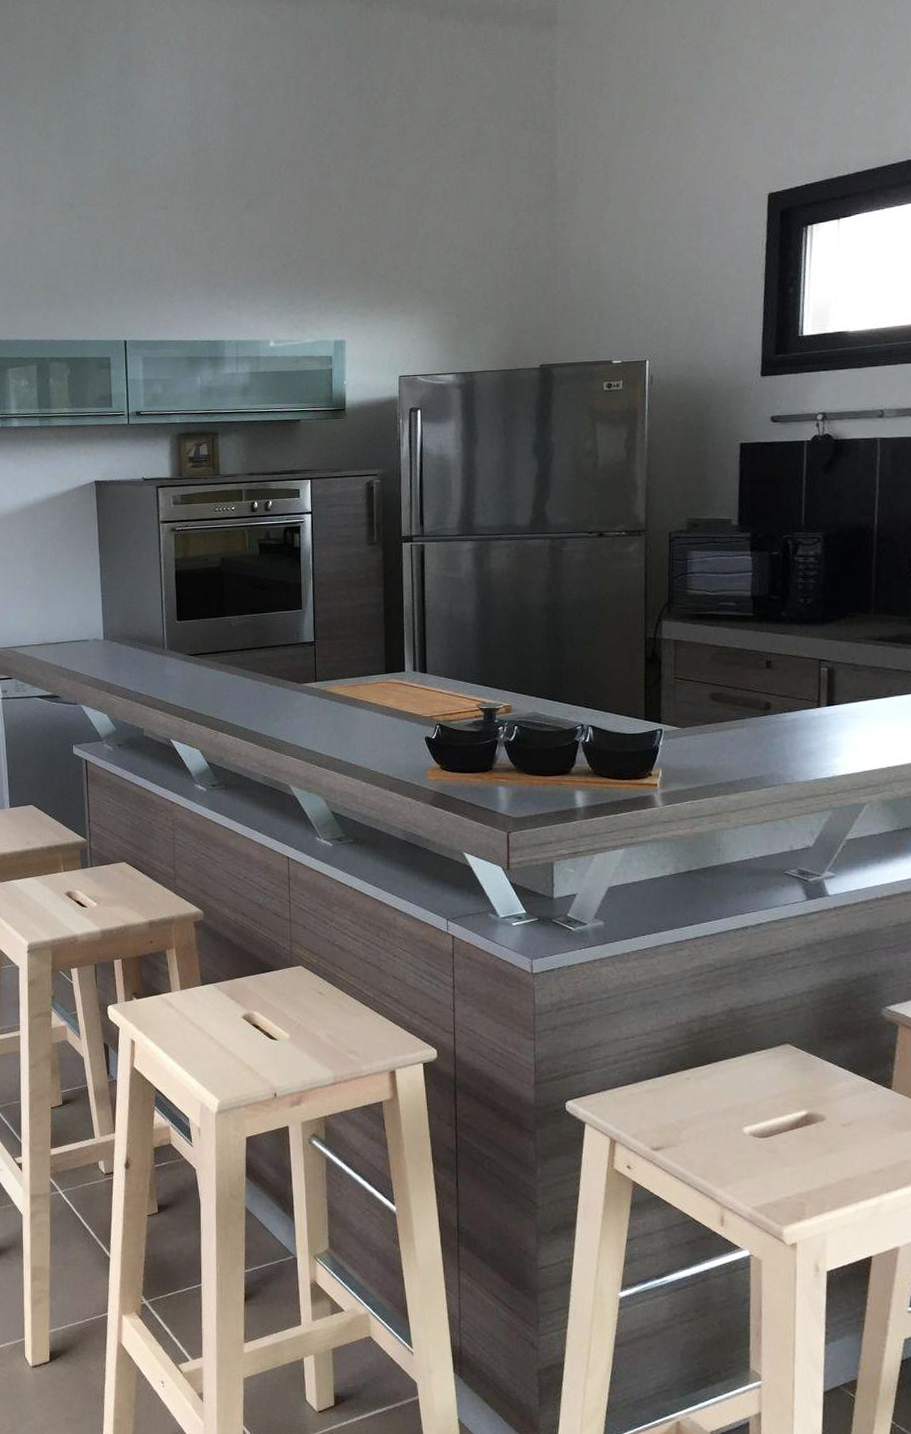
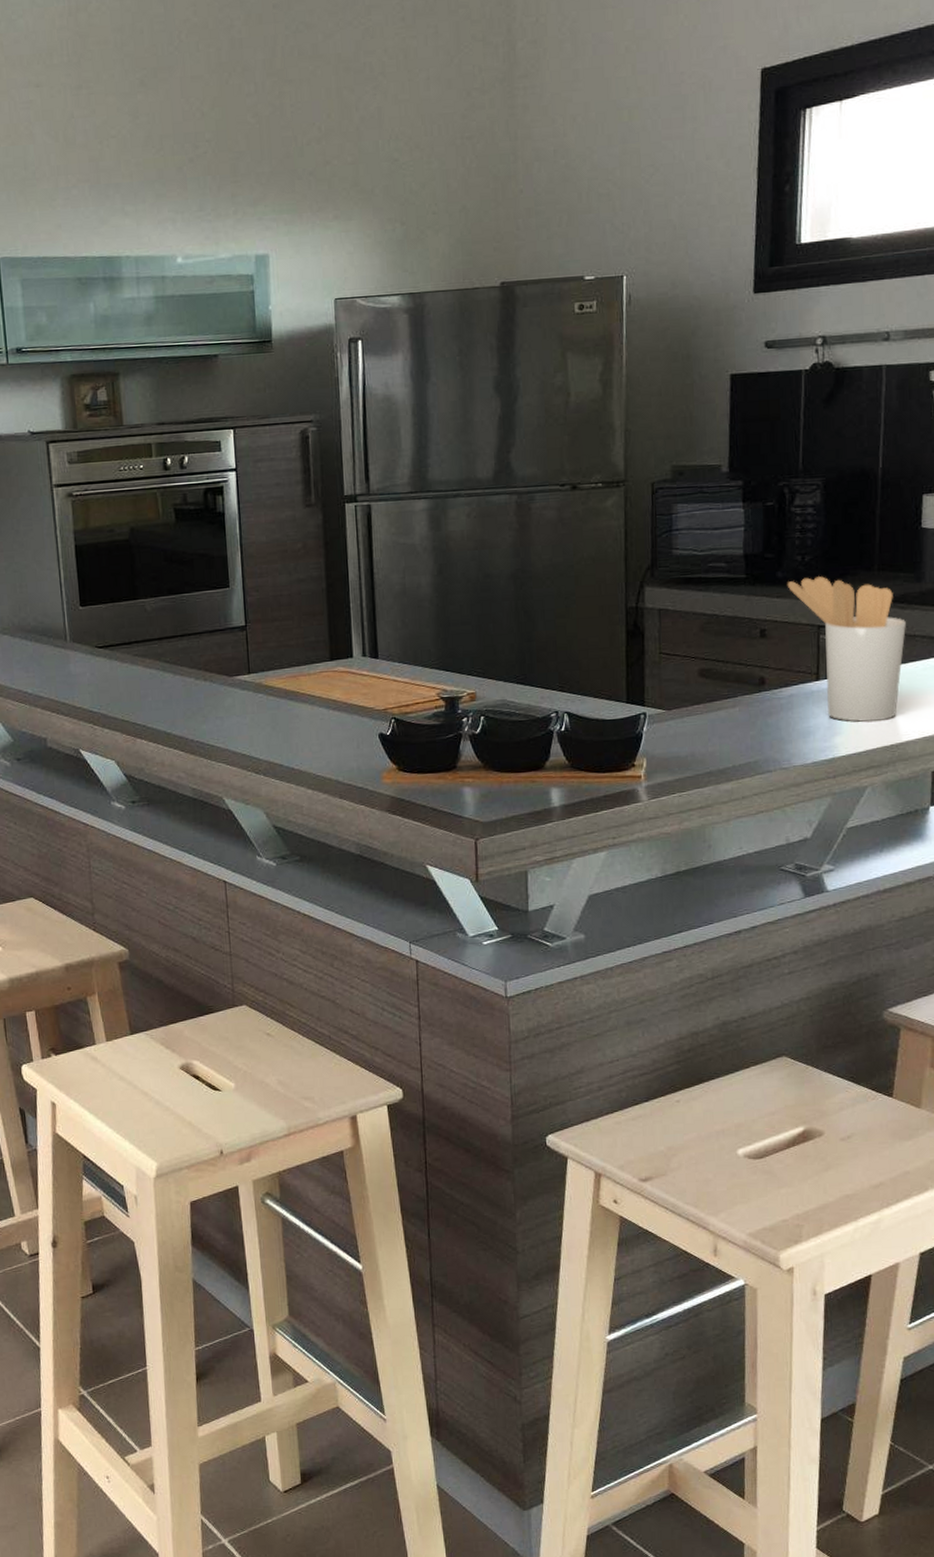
utensil holder: none [790,617,901,745] -> present [787,576,906,722]

